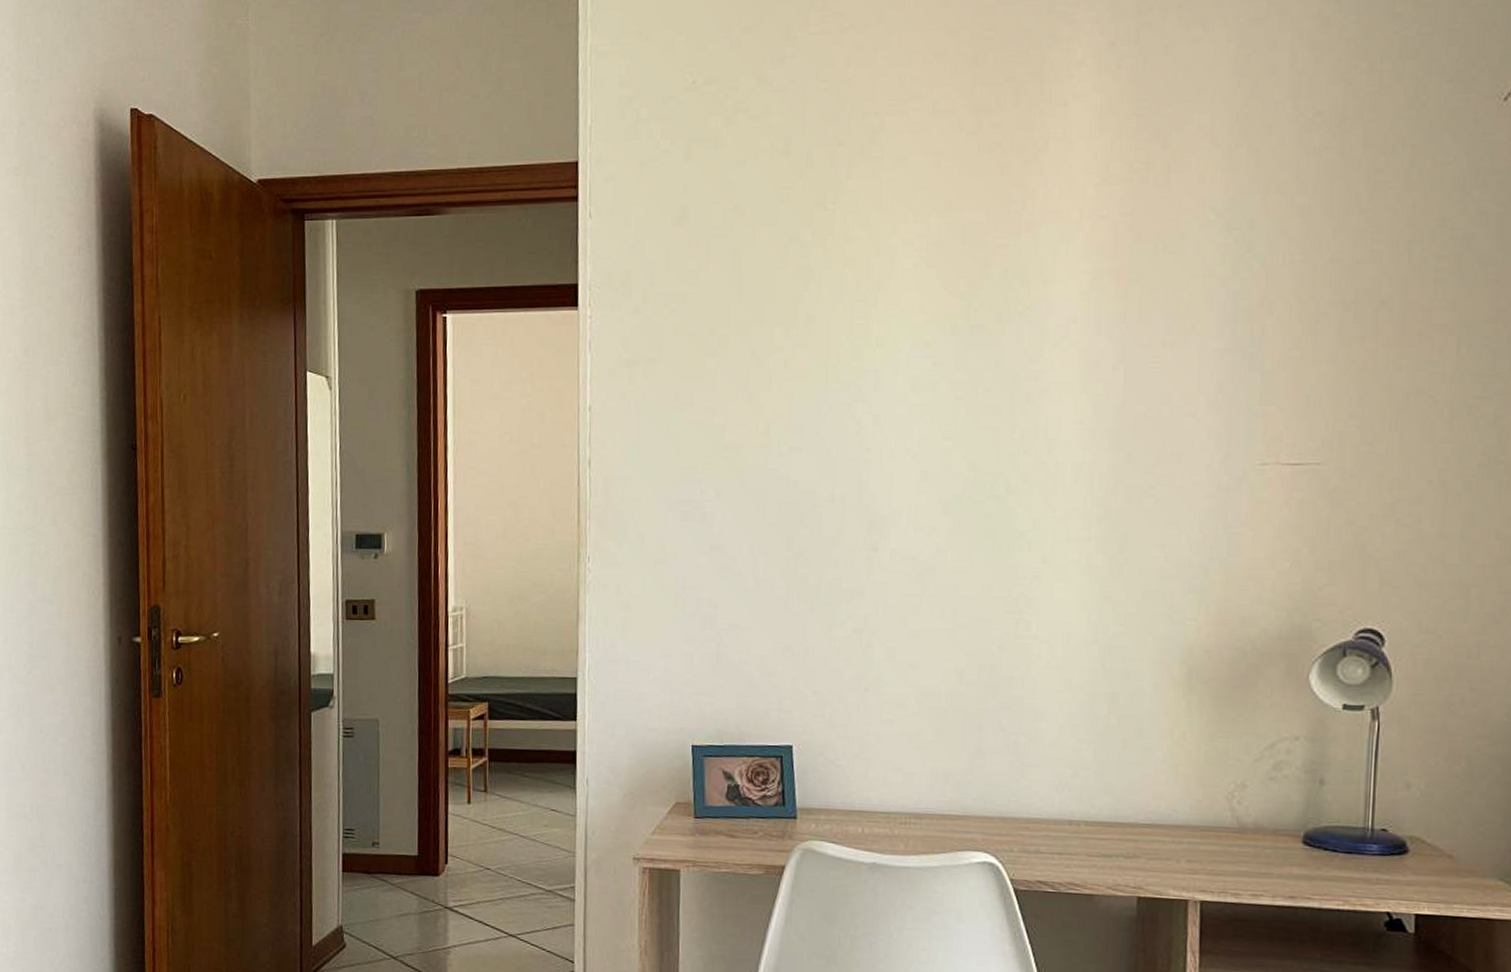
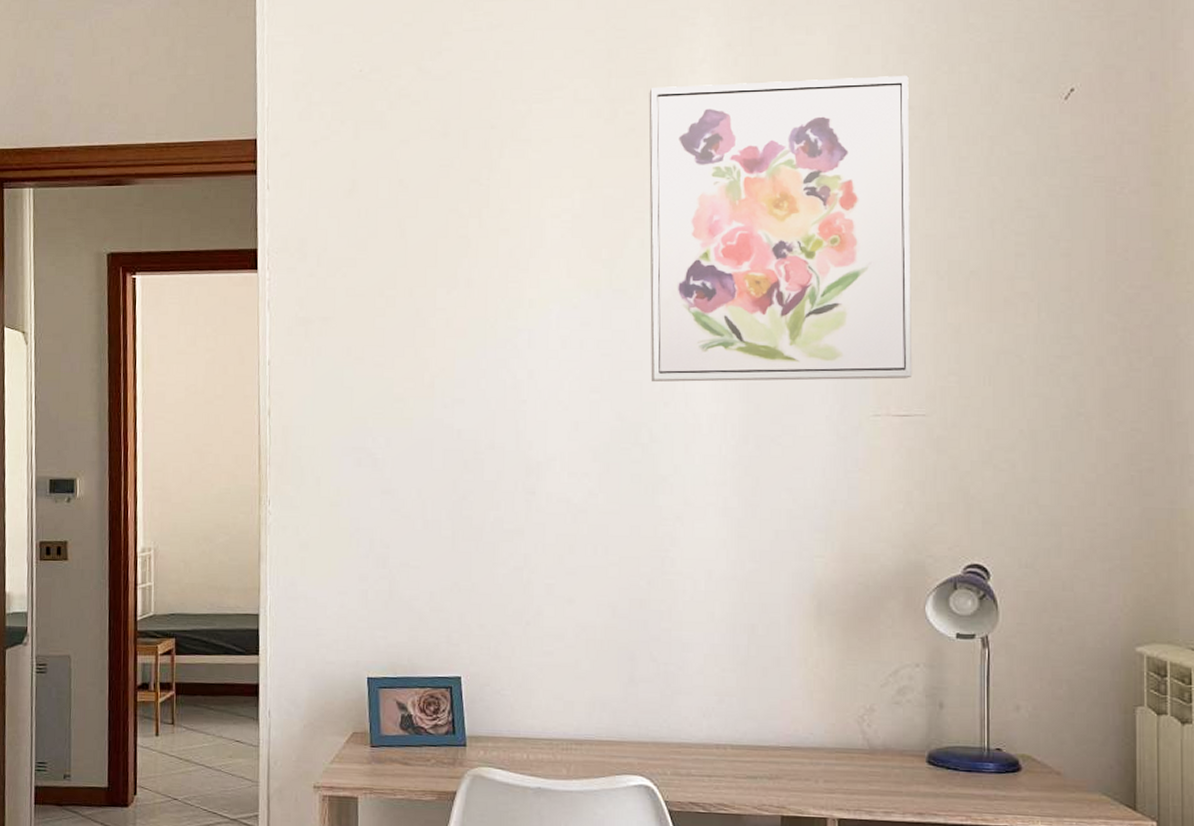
wall art: none [1010,75,1321,428] -> present [648,75,913,383]

